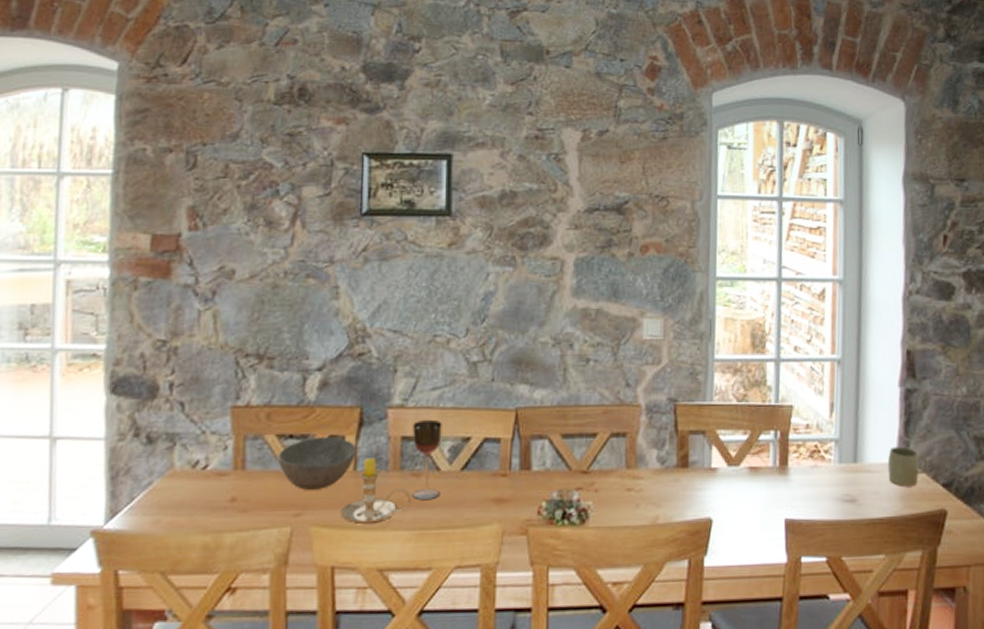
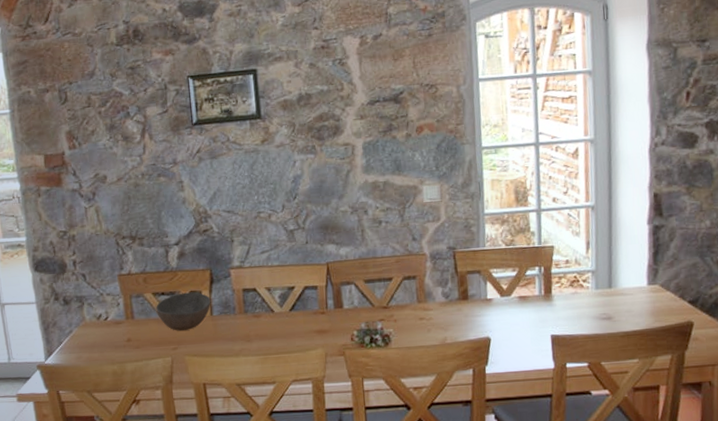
candlestick: present [340,456,411,524] -> none [205,305,255,353]
wineglass: present [413,419,442,501] -> none [250,275,276,334]
mug: present [887,446,928,486] -> none [638,272,675,305]

